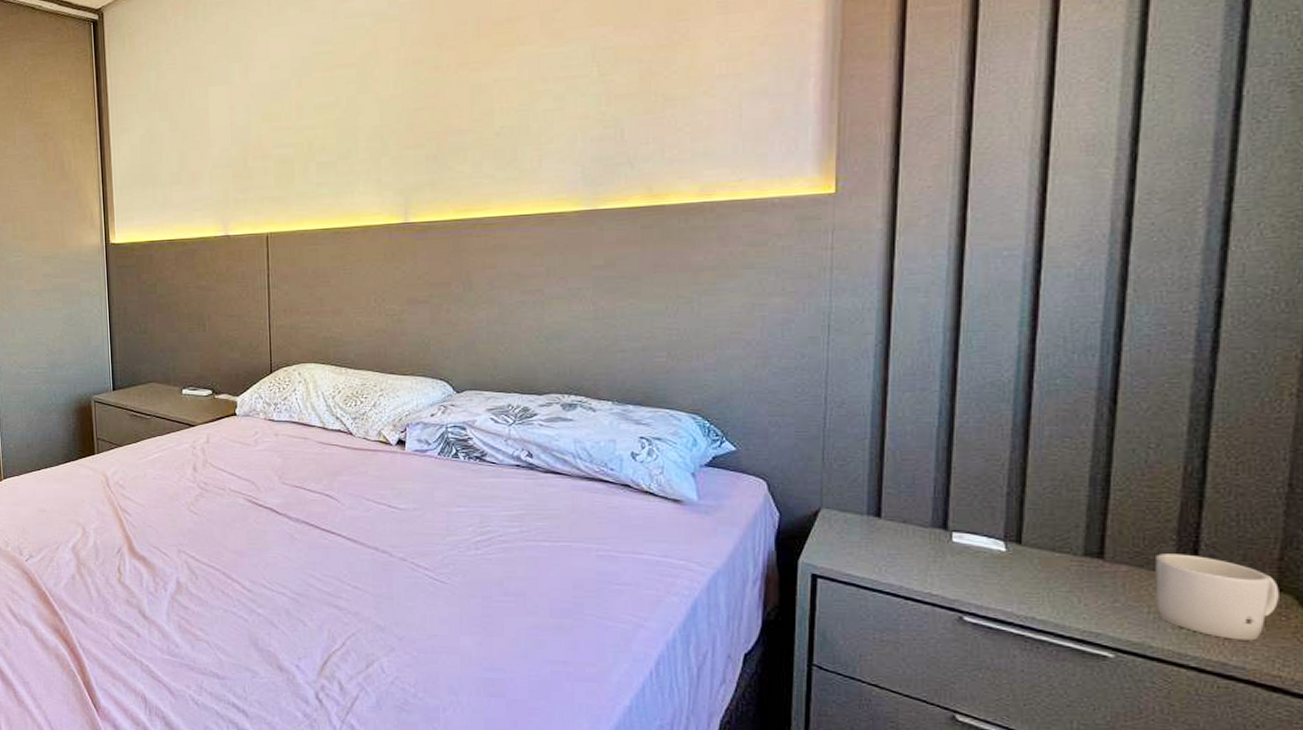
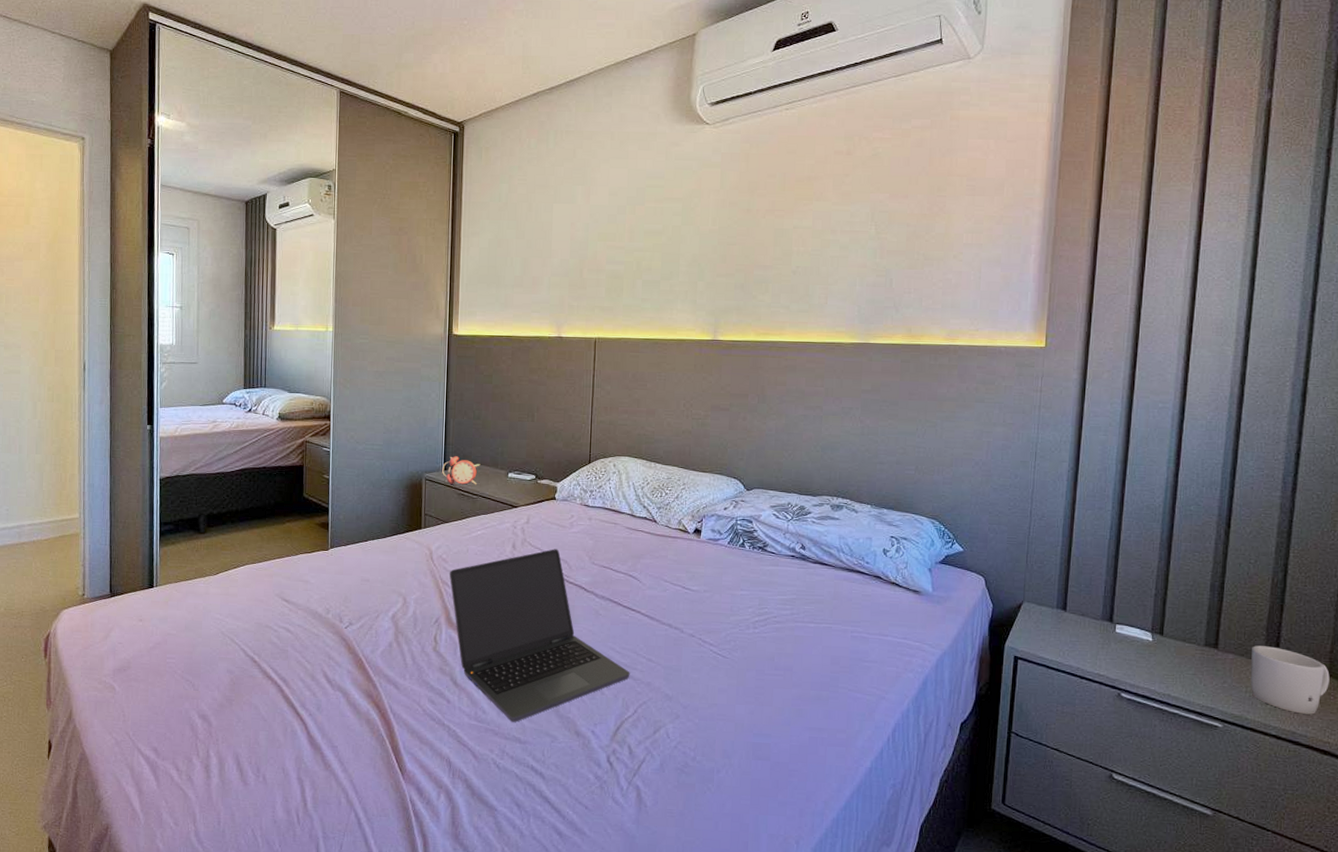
alarm clock: none [111,375,151,406] -> present [442,456,480,485]
laptop: none [127,469,335,656] -> present [449,549,630,722]

